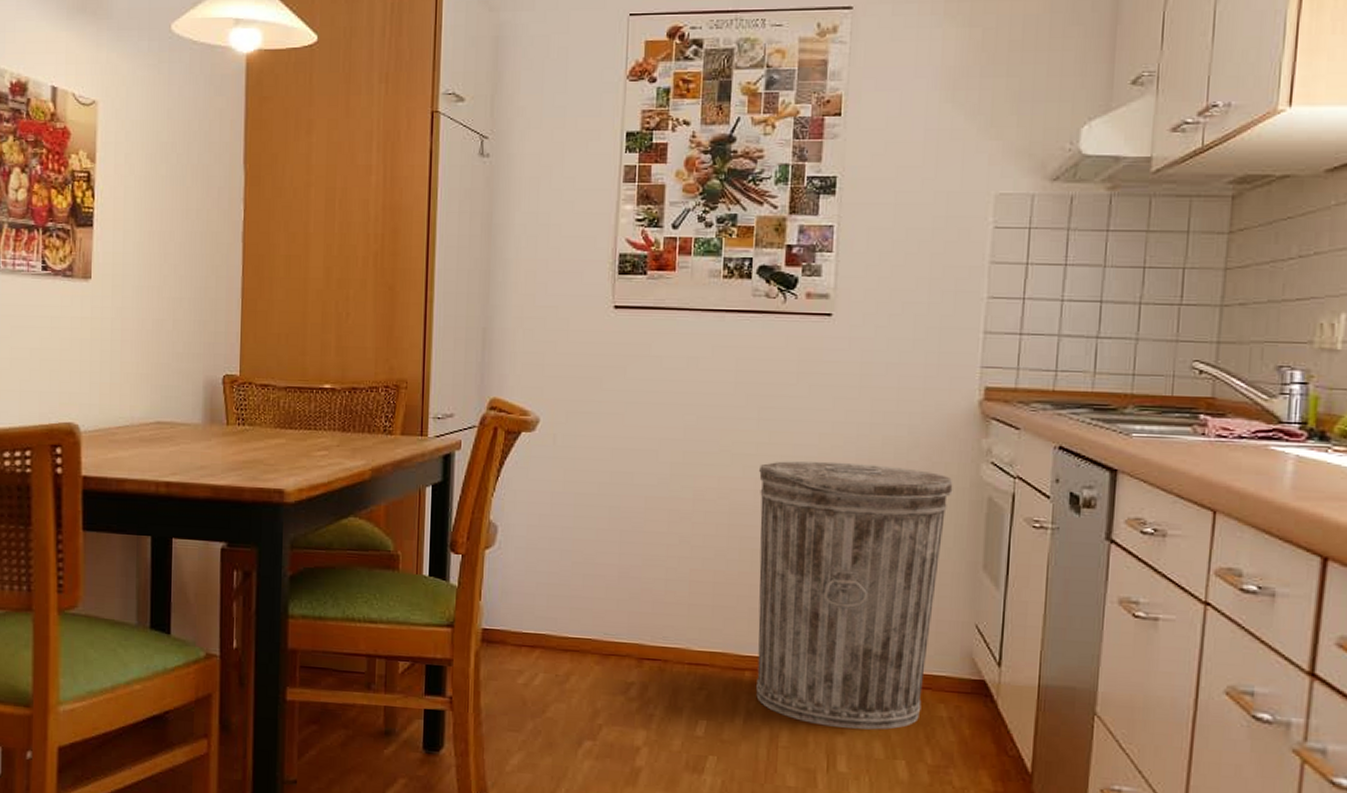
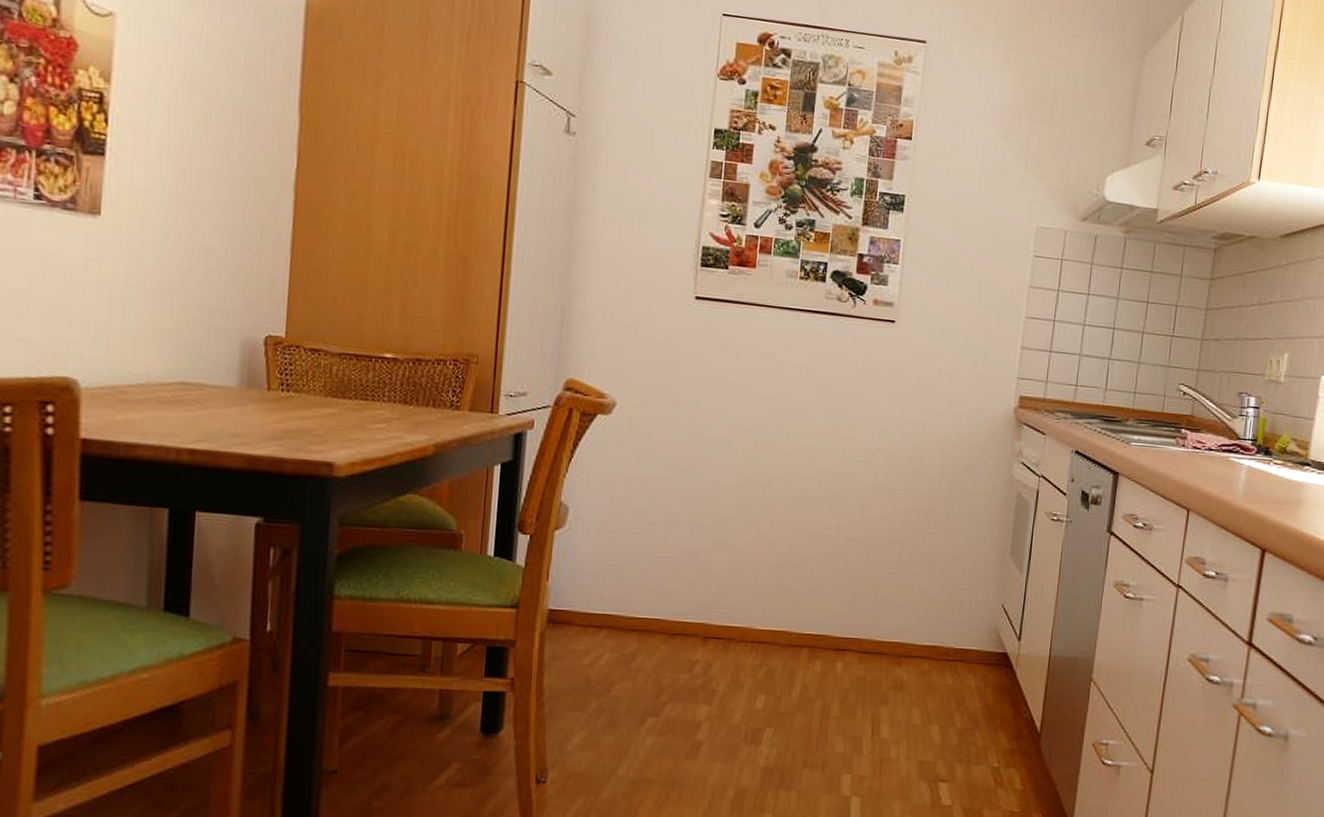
trash can: present [755,460,953,730] -> none [811,453,990,699]

